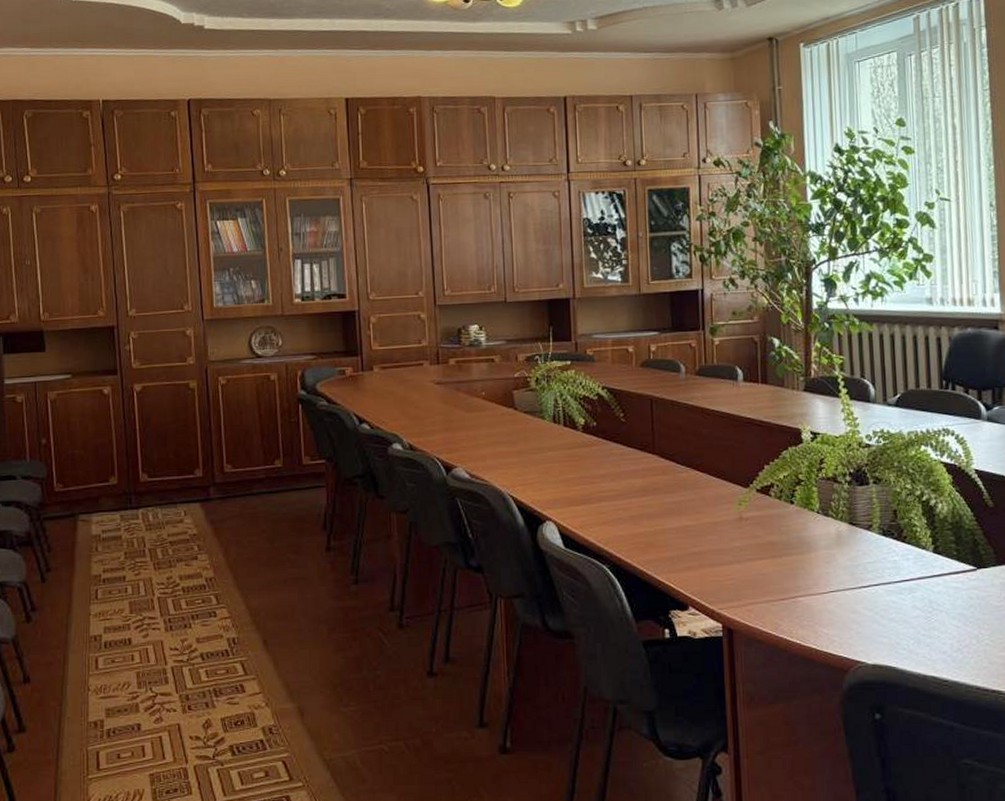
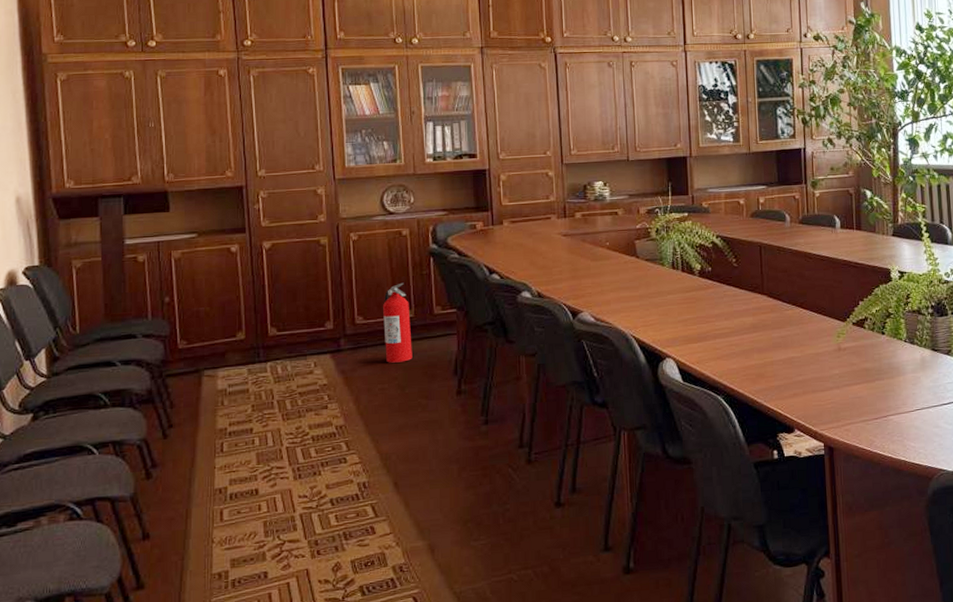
fire extinguisher: none [252,430,281,515] -> present [383,282,412,363]

